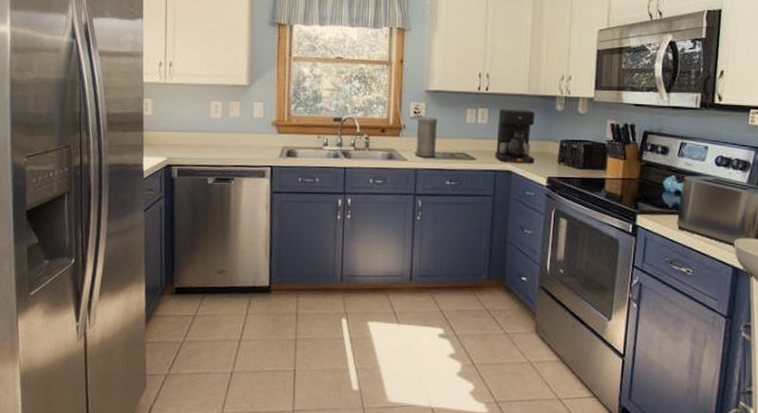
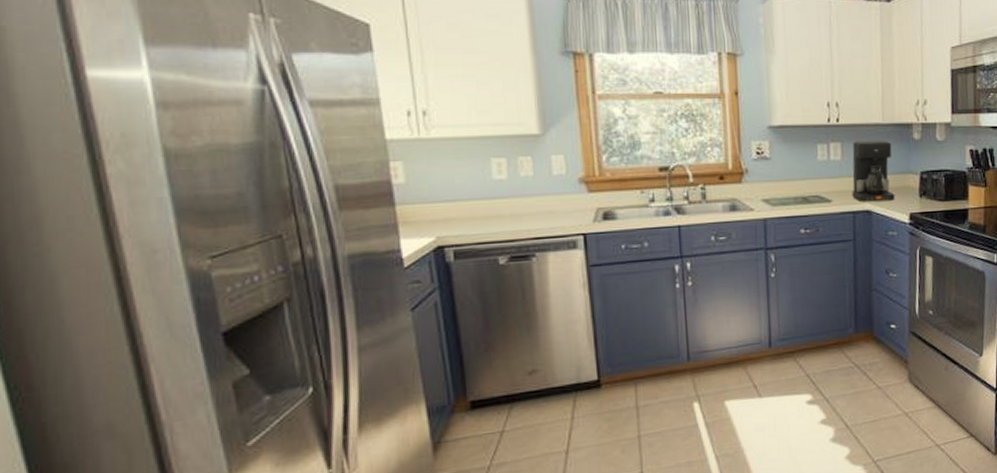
canister: present [416,117,438,158] -> none [760,157,787,205]

